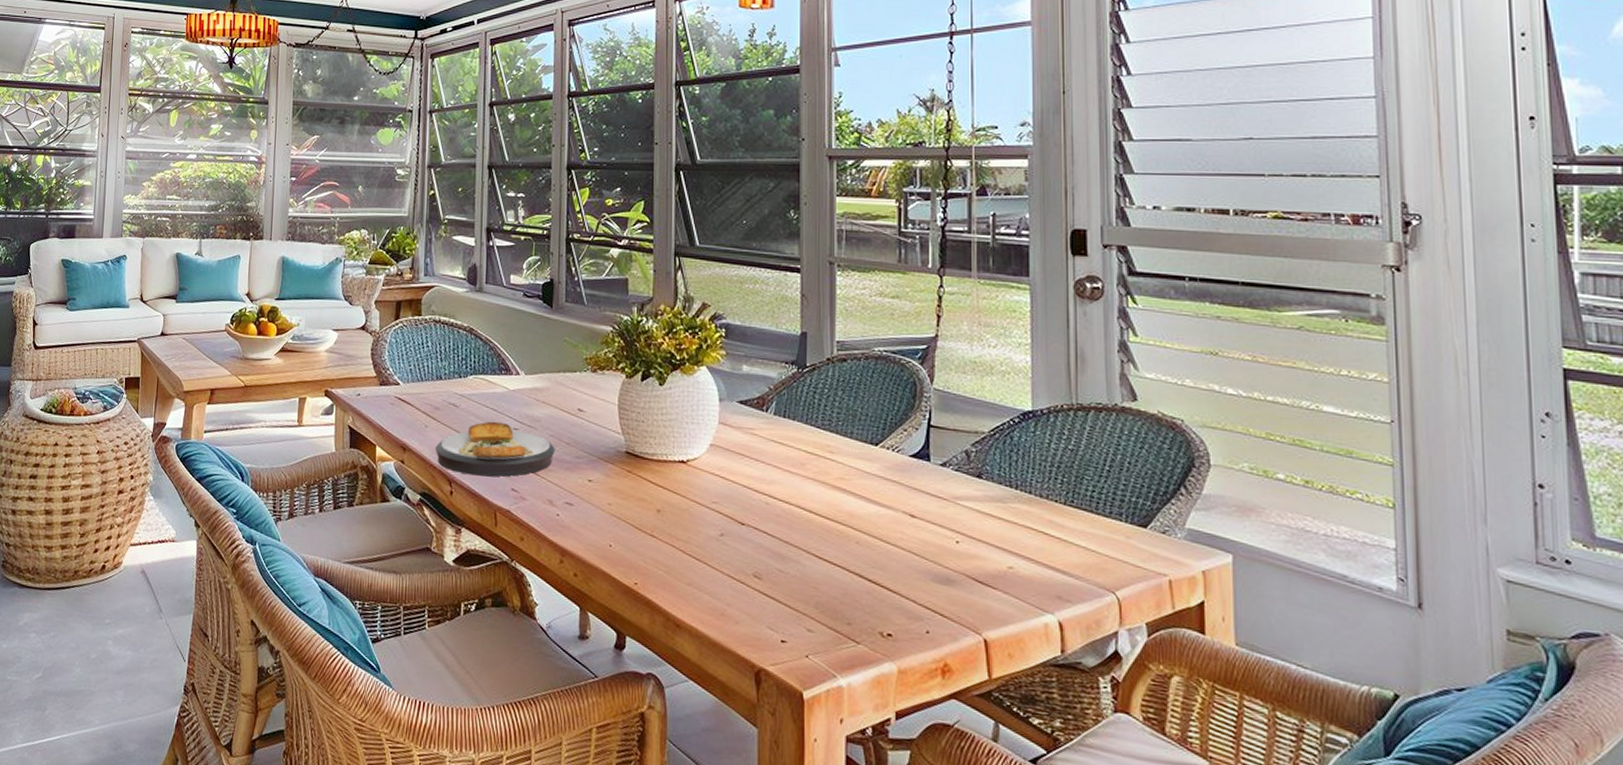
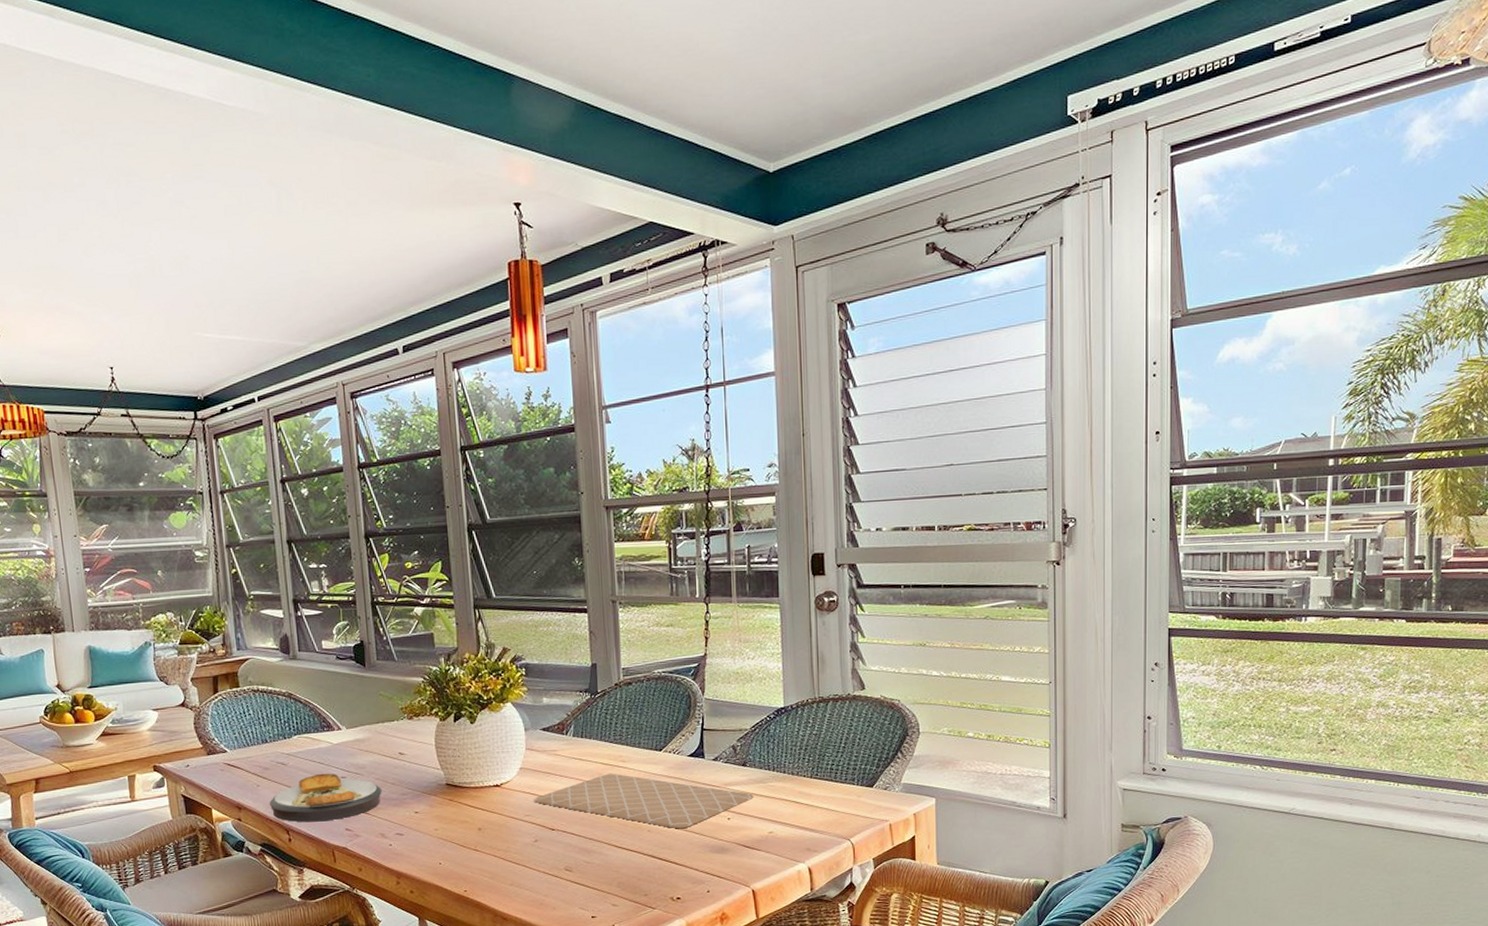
placemat: none [723,464,990,547] -> present [534,773,754,829]

